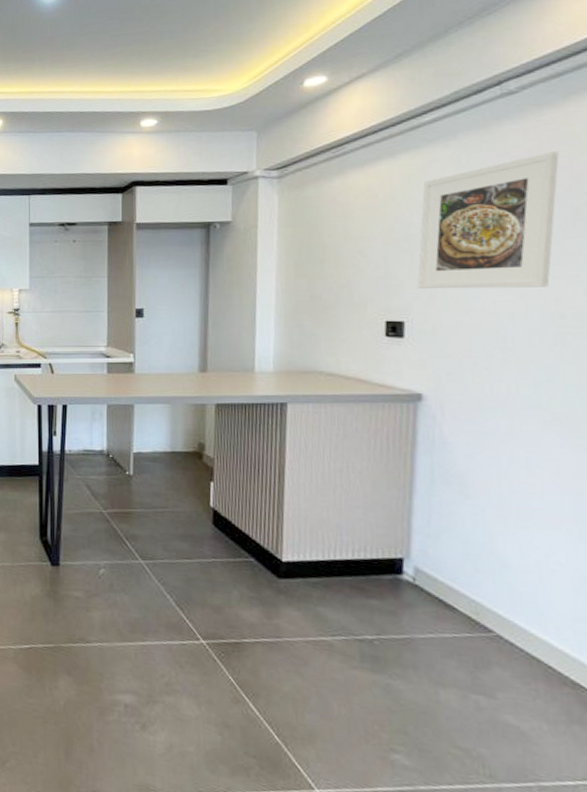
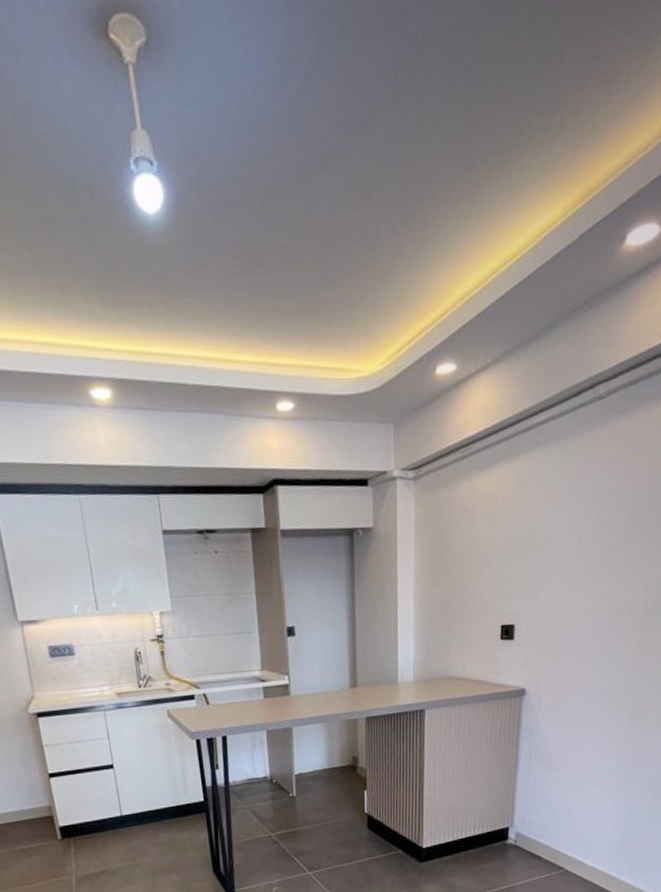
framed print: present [418,151,559,289] -> none [526,460,630,593]

